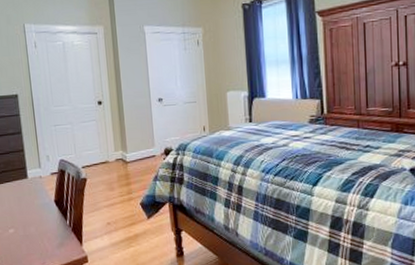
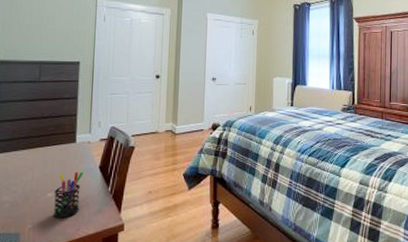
pen holder: none [15,207,42,254] -> present [54,171,84,219]

